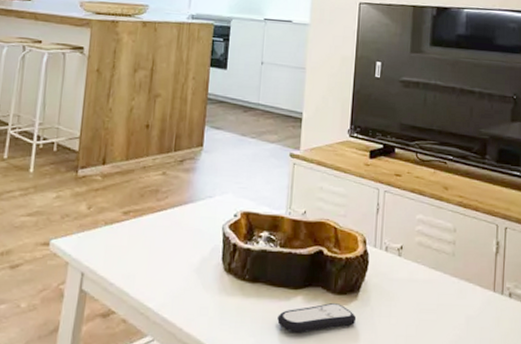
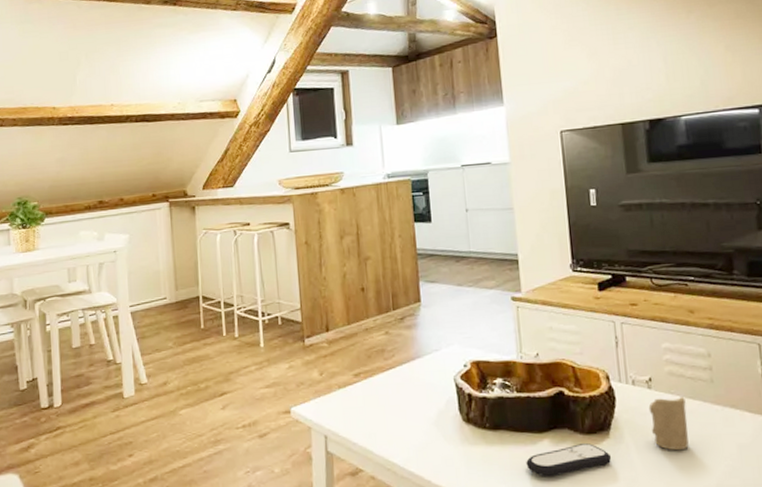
candle: none [396,266,429,318] -> present [648,397,689,451]

